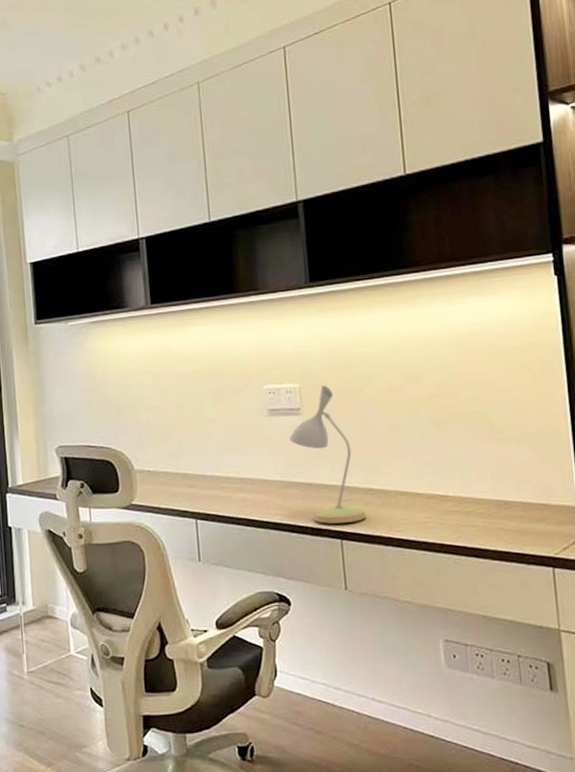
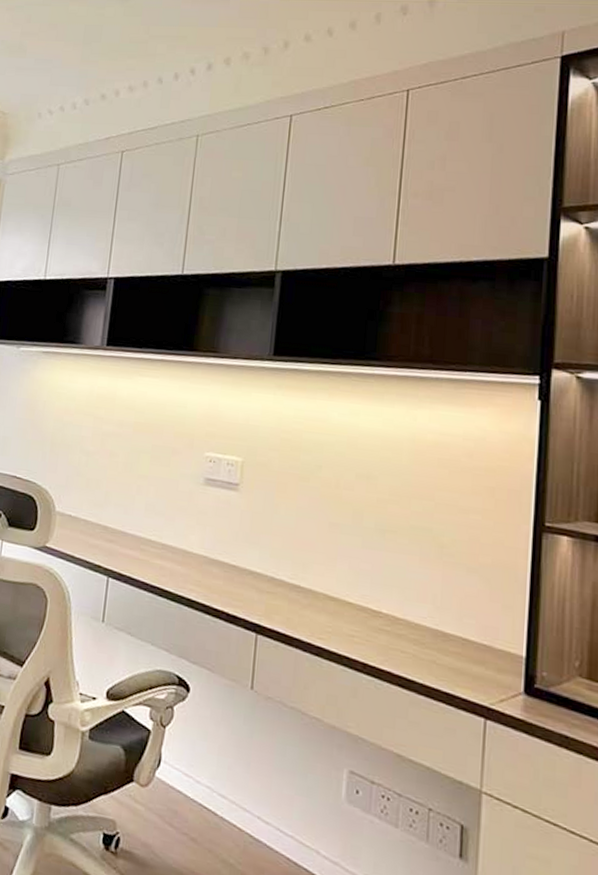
desk lamp: present [289,385,367,524] -> none [221,465,289,618]

